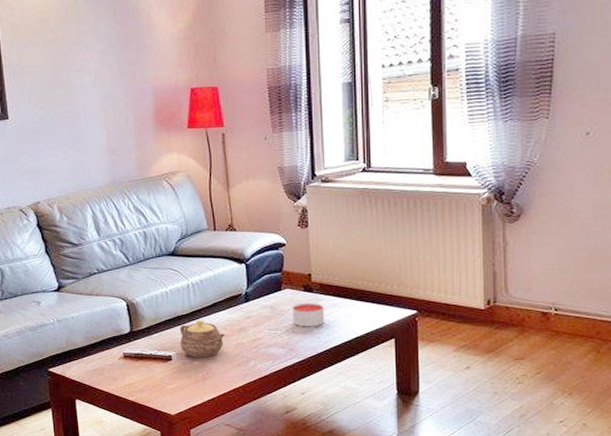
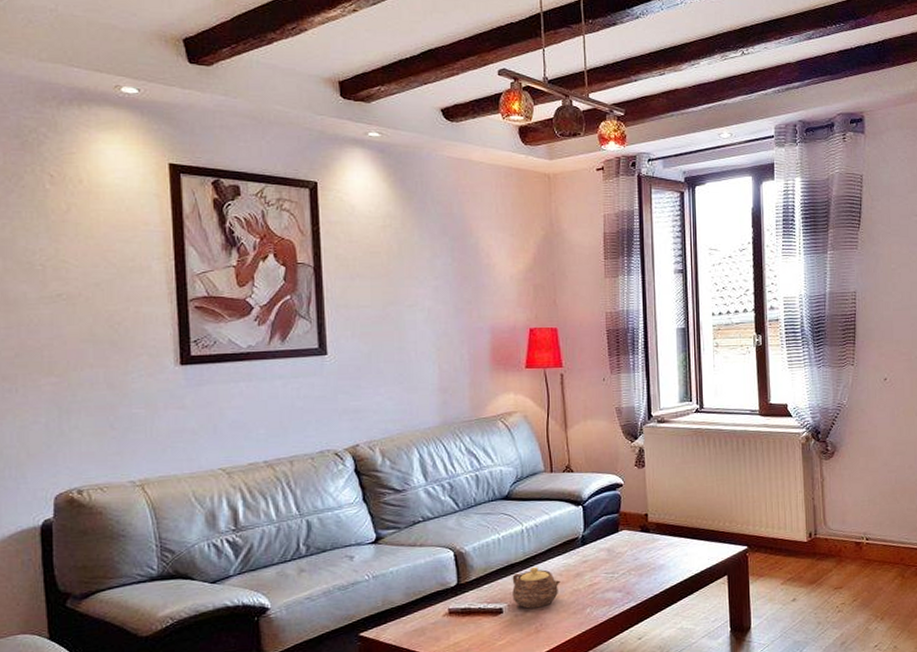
candle: present [292,302,325,327] -> none [629,543,661,569]

